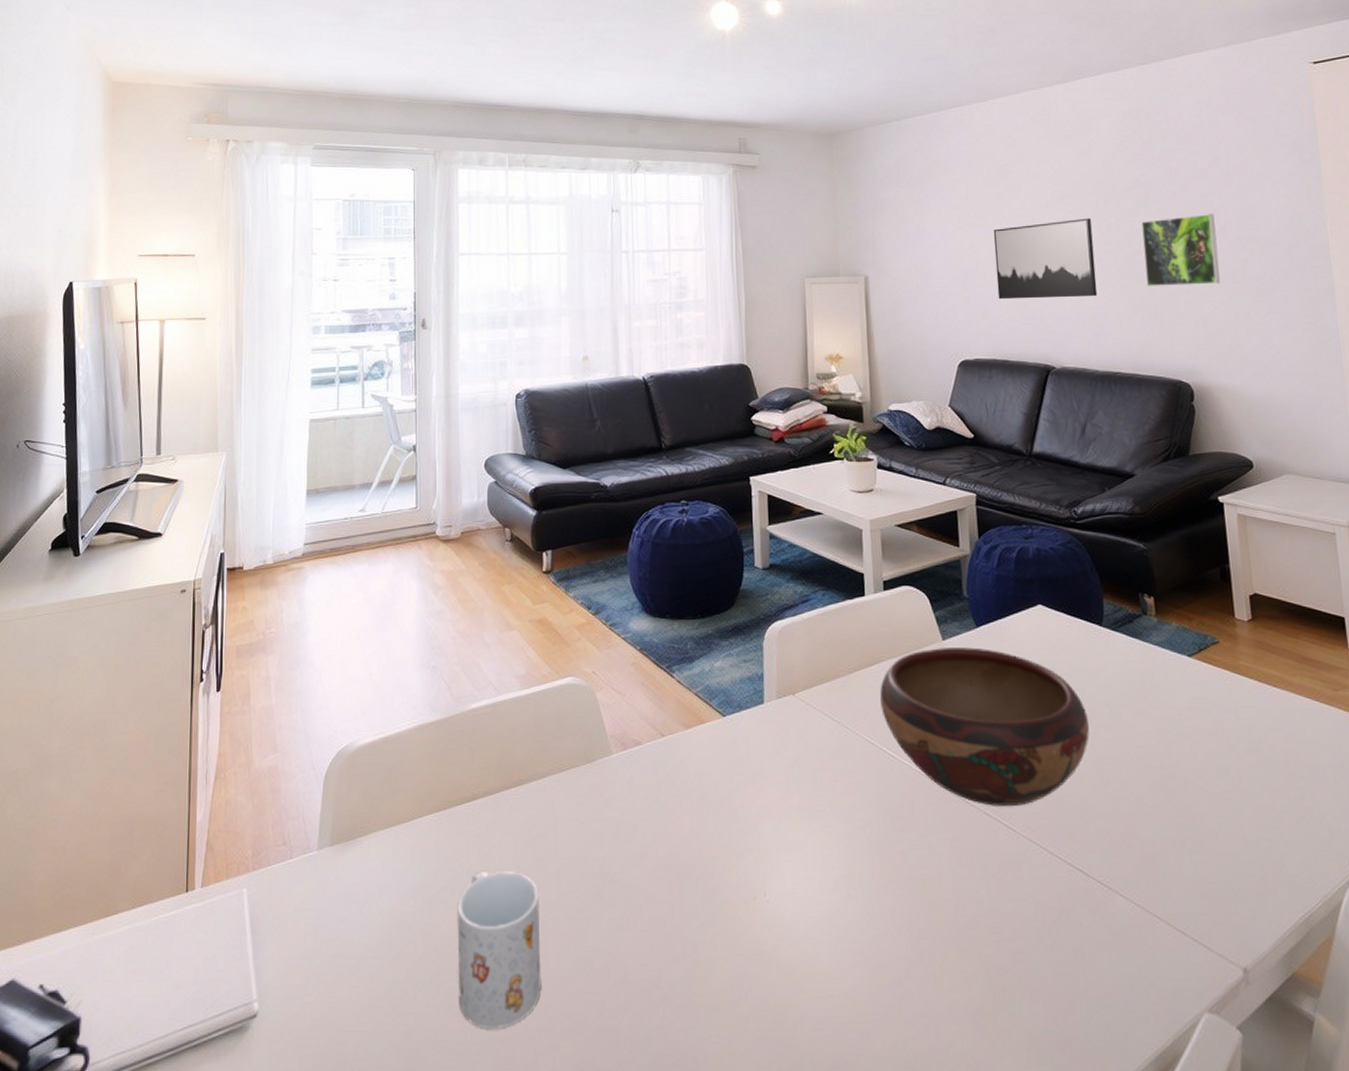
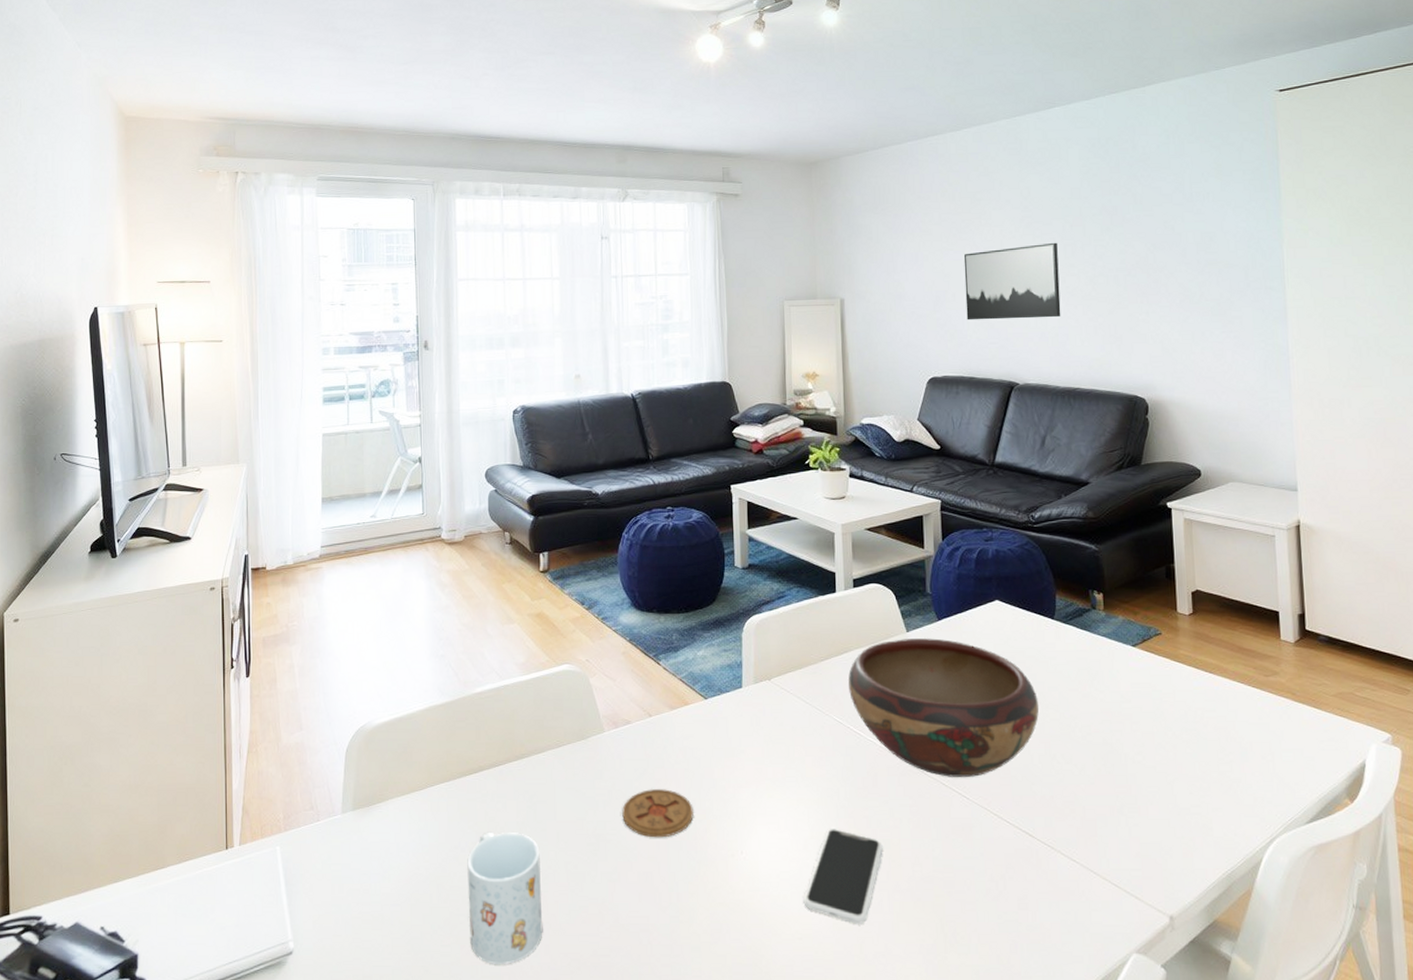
coaster: none [631,820,711,878] -> present [622,789,694,838]
smartphone: none [834,866,922,979] -> present [803,829,883,924]
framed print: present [1141,214,1220,286] -> none [1105,238,1179,307]

